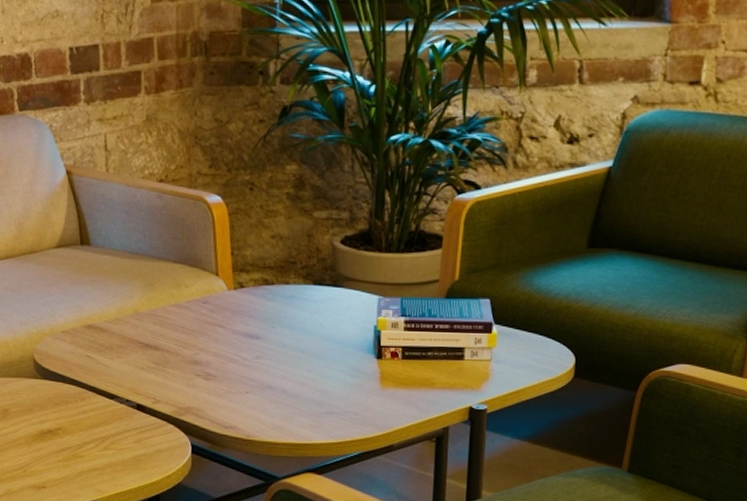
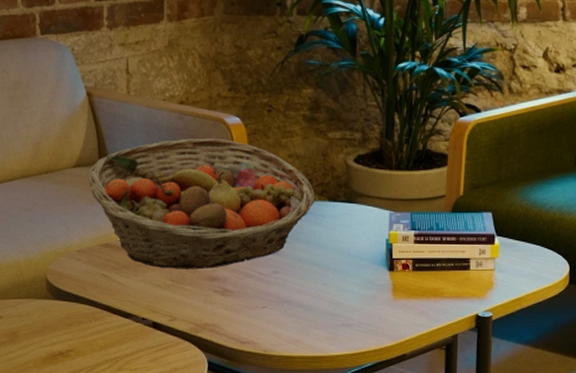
fruit basket: none [69,218,300,353] -> present [87,138,315,270]

